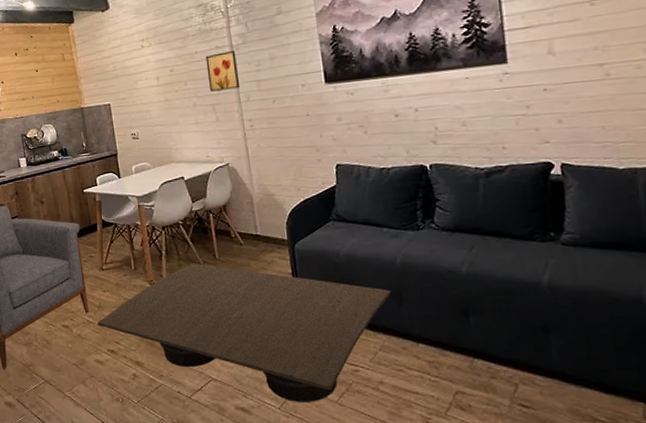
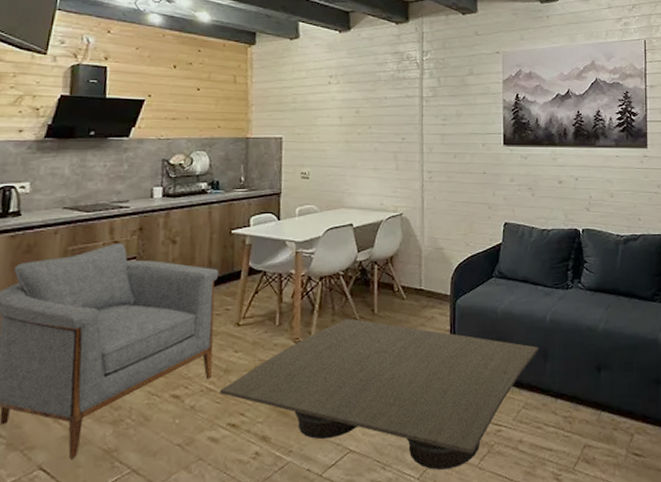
wall art: present [205,51,240,92] -> none [393,102,425,139]

